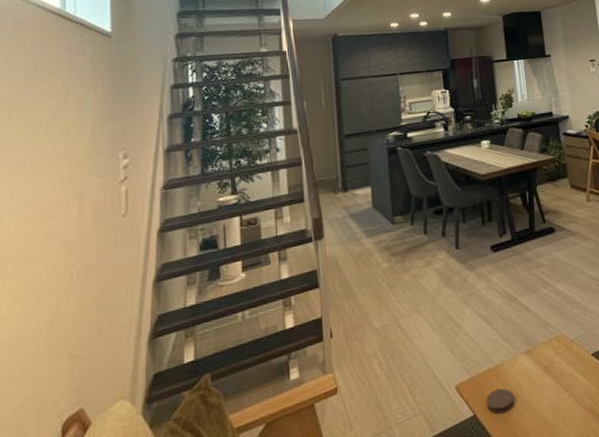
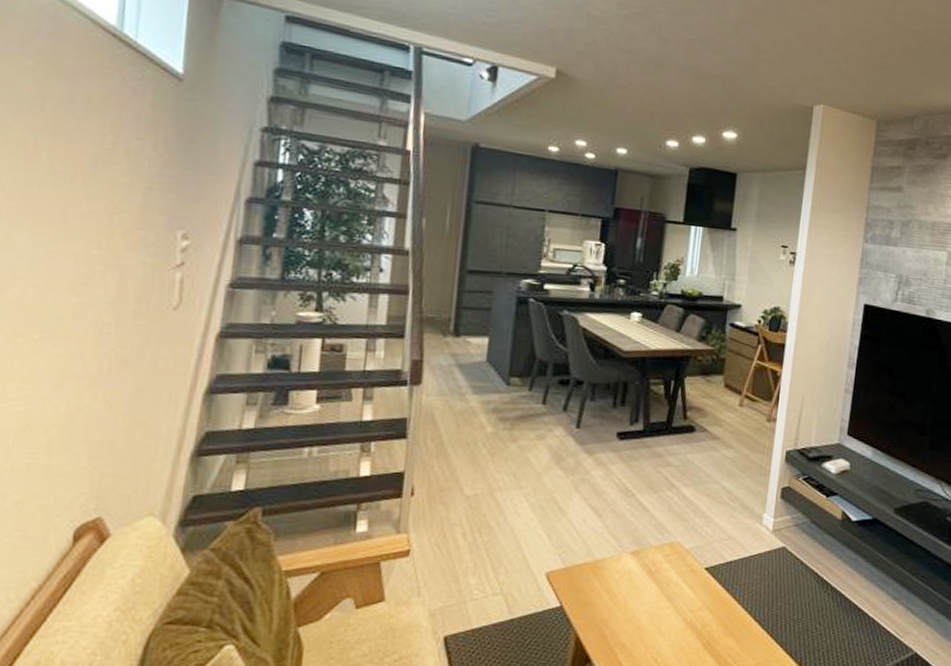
coaster: present [486,388,514,413] -> none [577,584,609,609]

